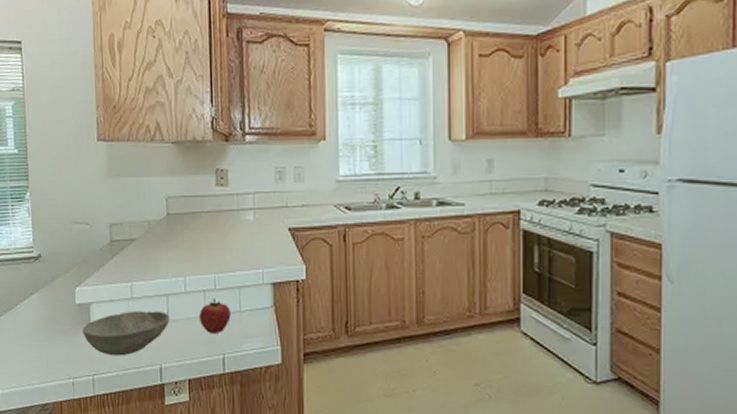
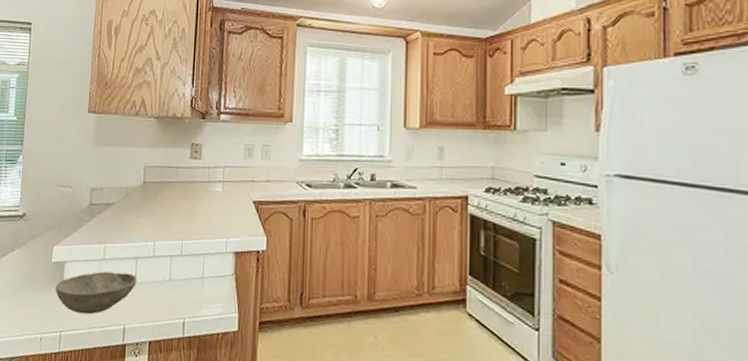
apple: present [198,297,231,335] -> none [164,263,194,299]

